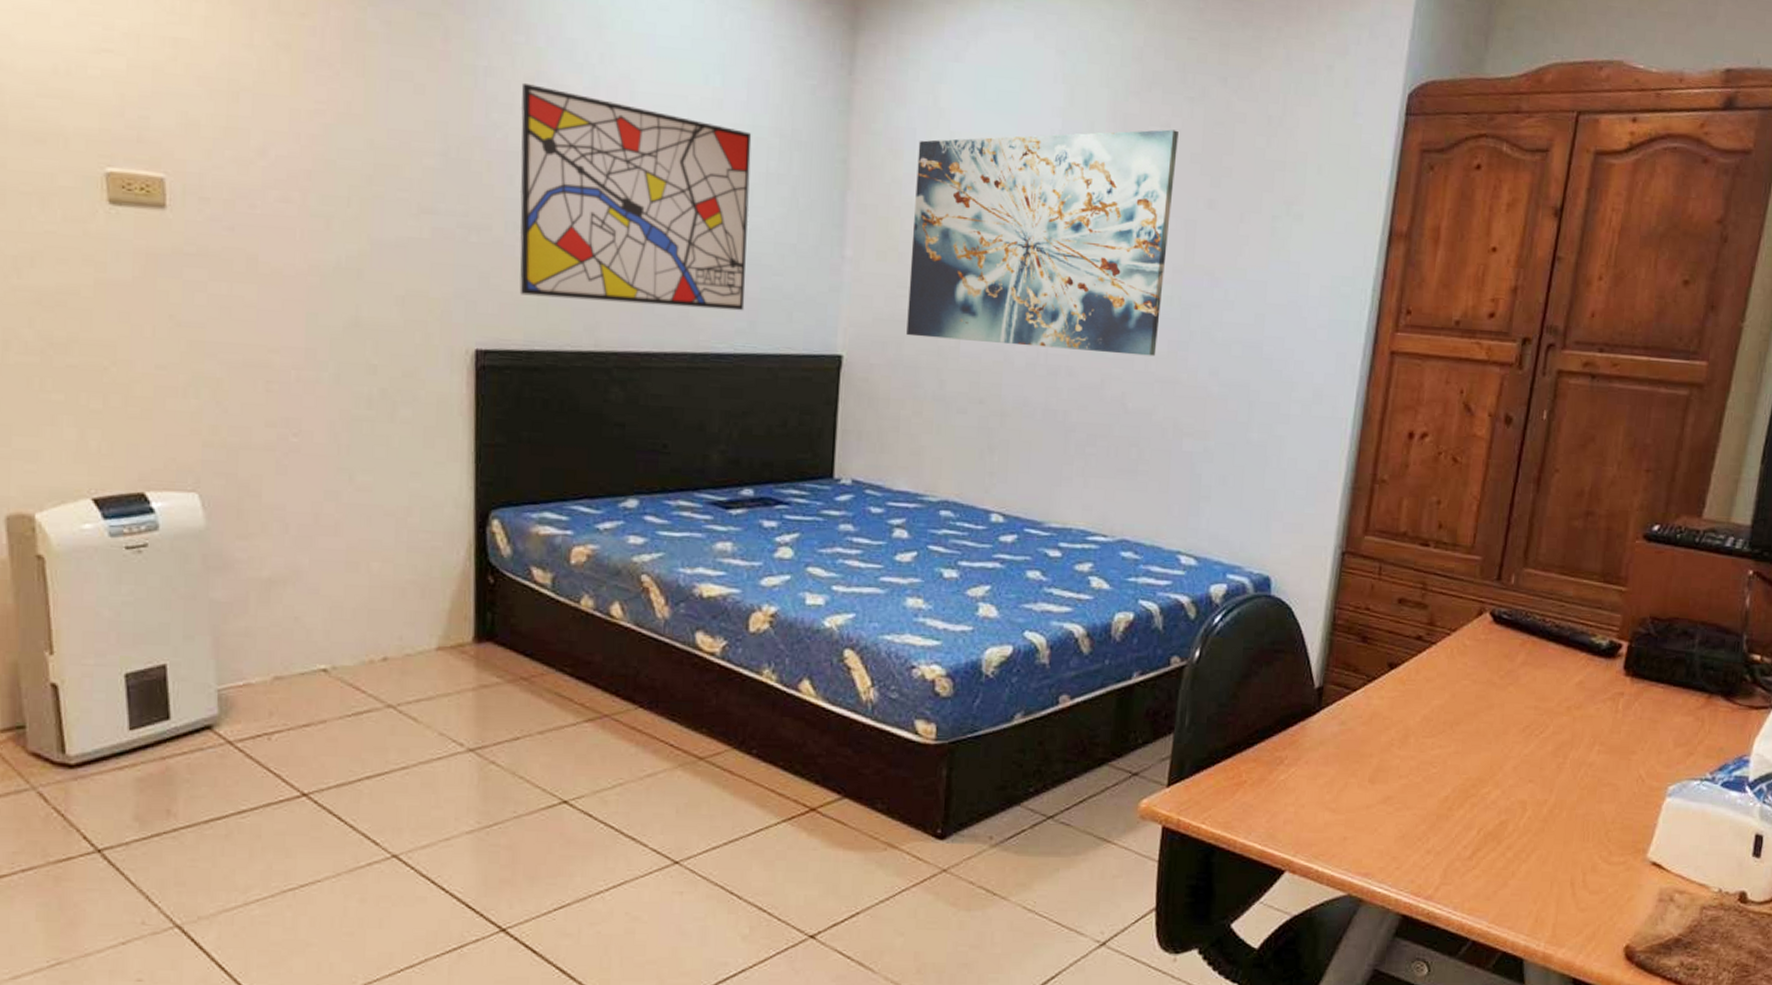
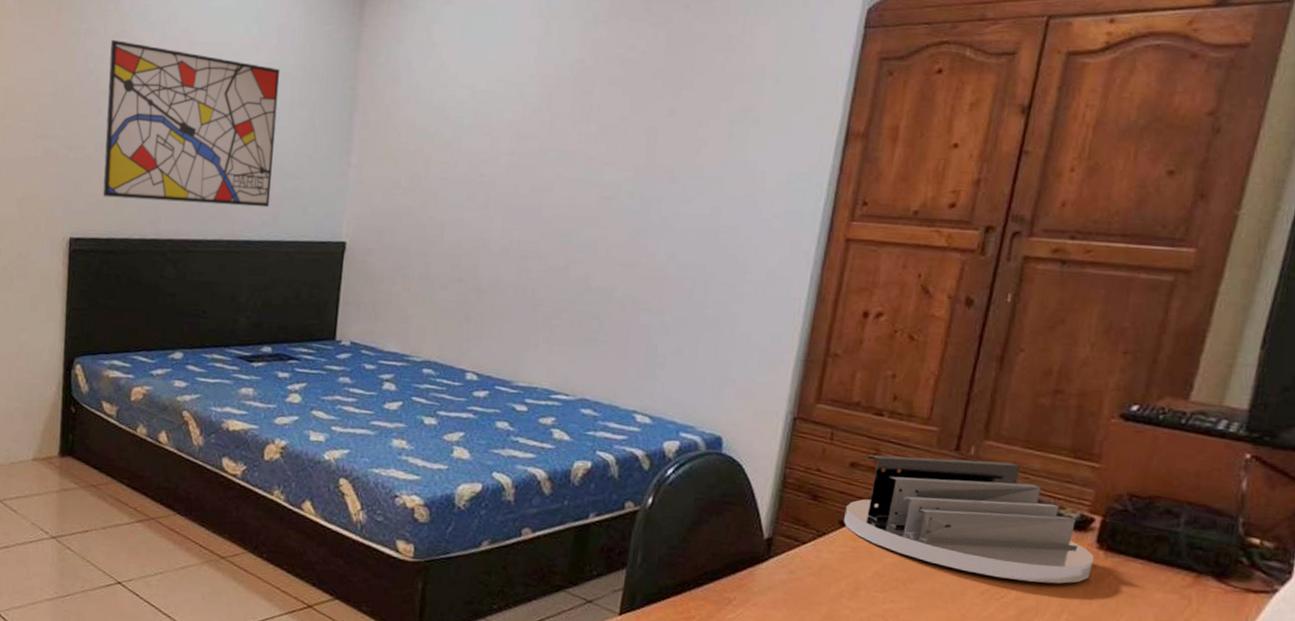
wall art: present [906,129,1178,357] -> none [399,51,643,243]
desk organizer: none [1393,589,1622,715] -> present [844,454,1095,584]

